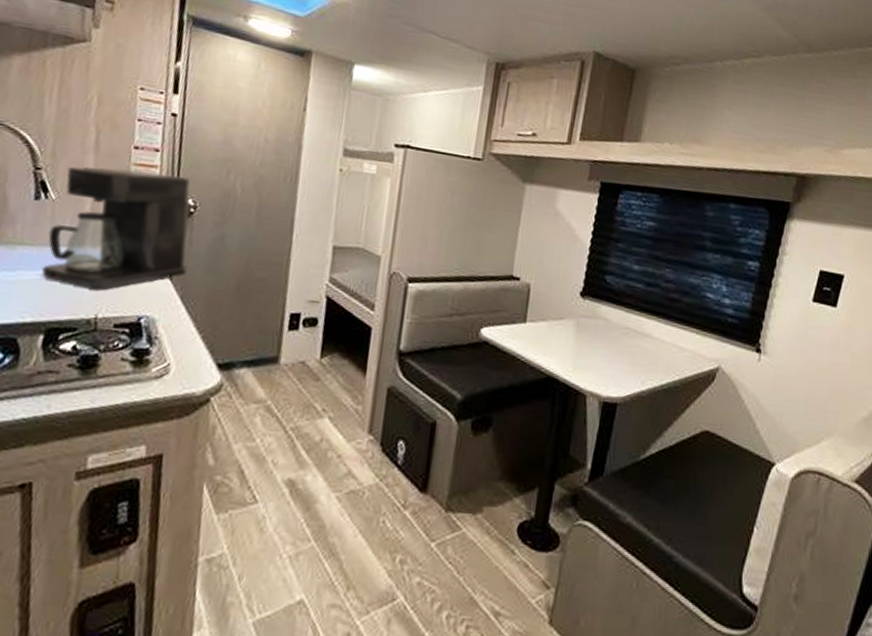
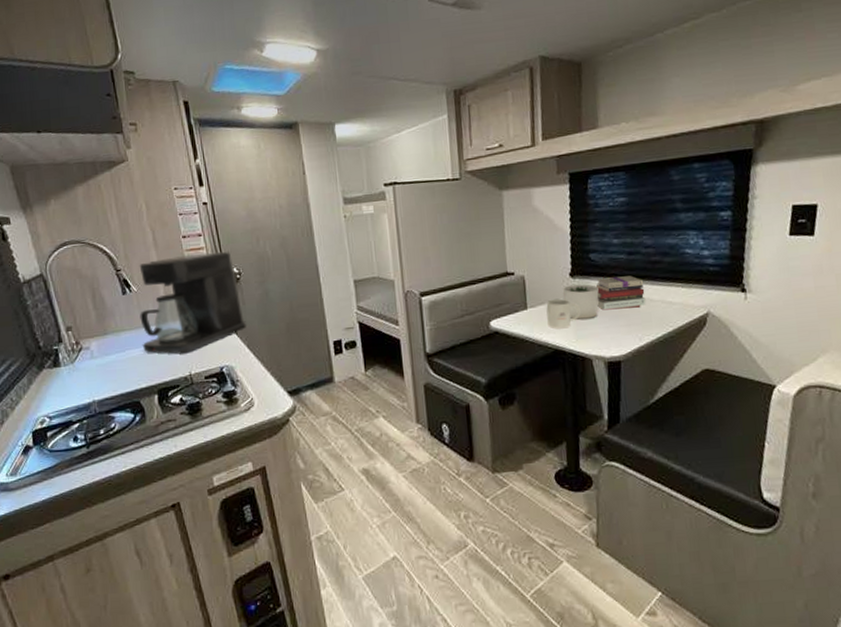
mug: none [545,317,584,355] -> present [546,298,581,330]
planter: none [567,305,608,348] -> present [562,284,599,319]
books: none [604,305,658,347] -> present [597,276,646,311]

